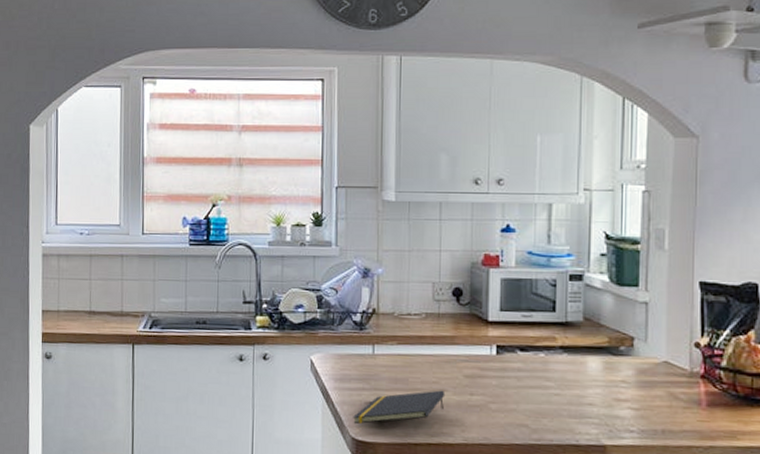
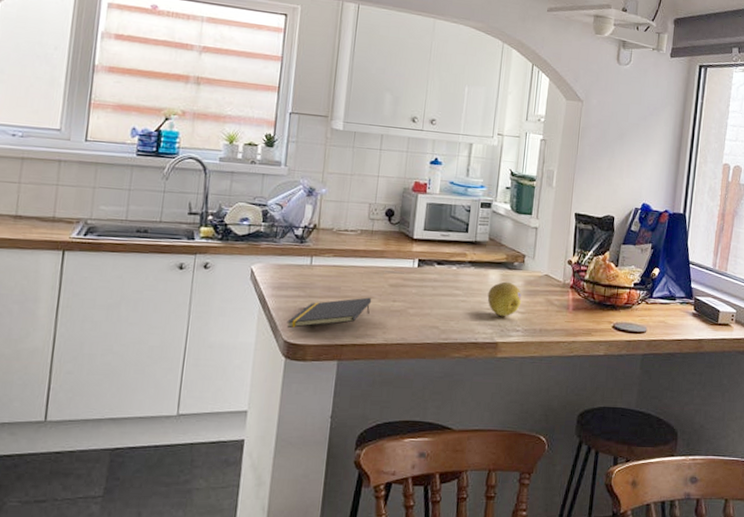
fruit: none [587,370,634,414] -> present [487,281,522,317]

